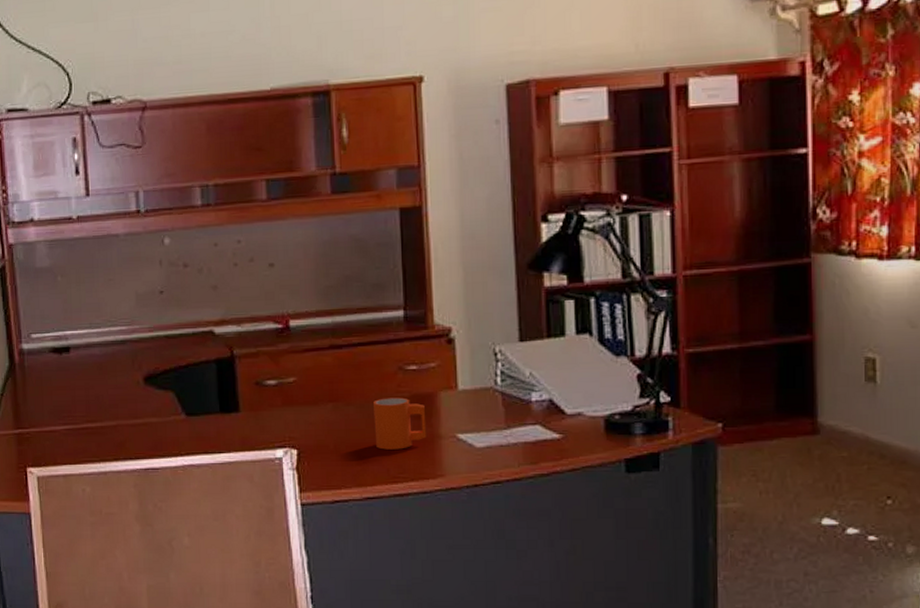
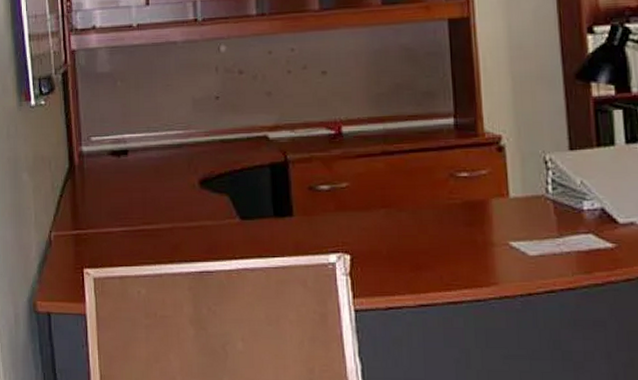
mug: present [374,397,427,450] -> none [426,204,479,256]

